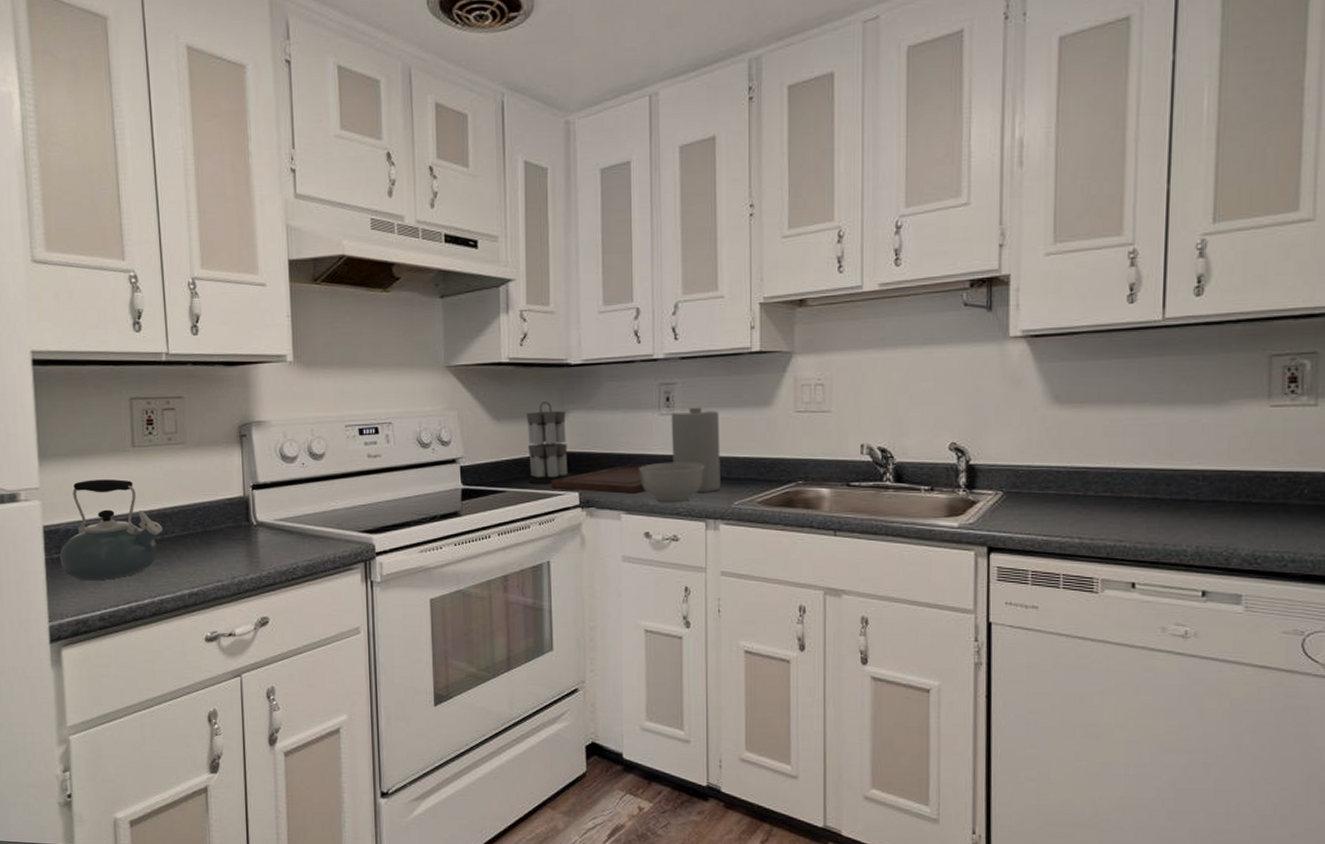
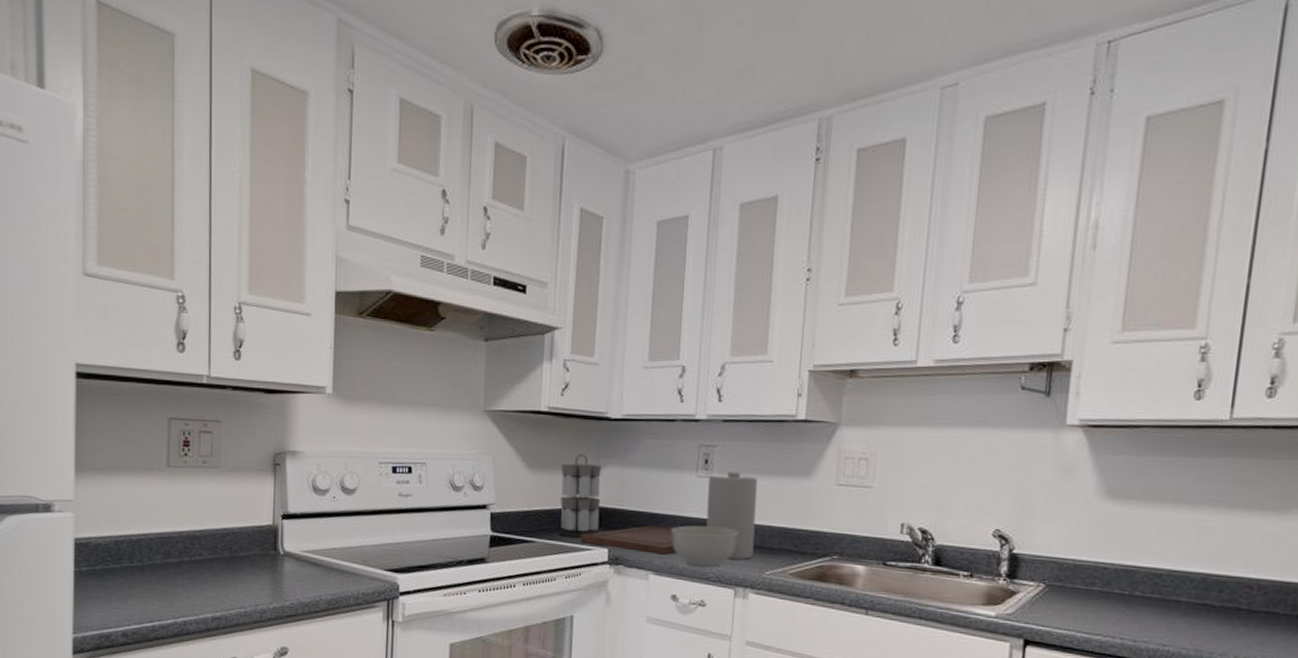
kettle: present [60,479,163,581] -> none [88,496,191,597]

